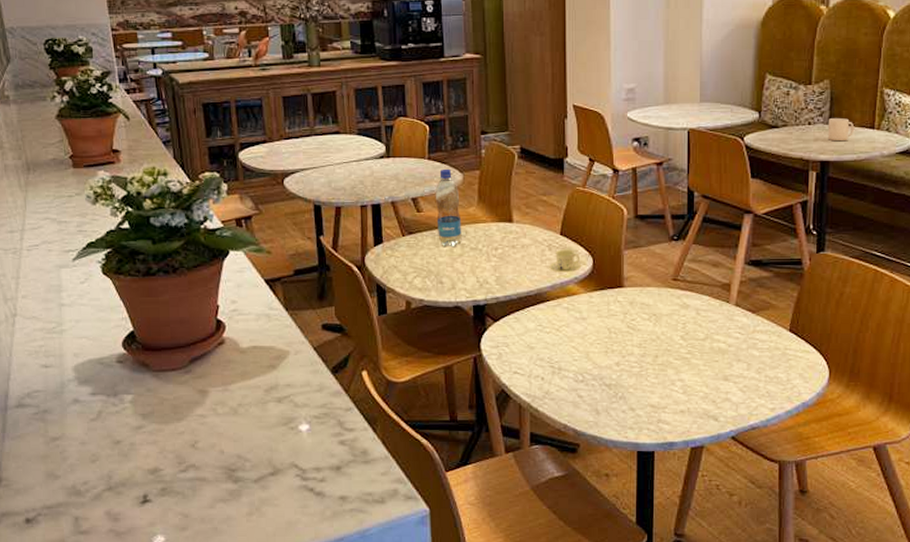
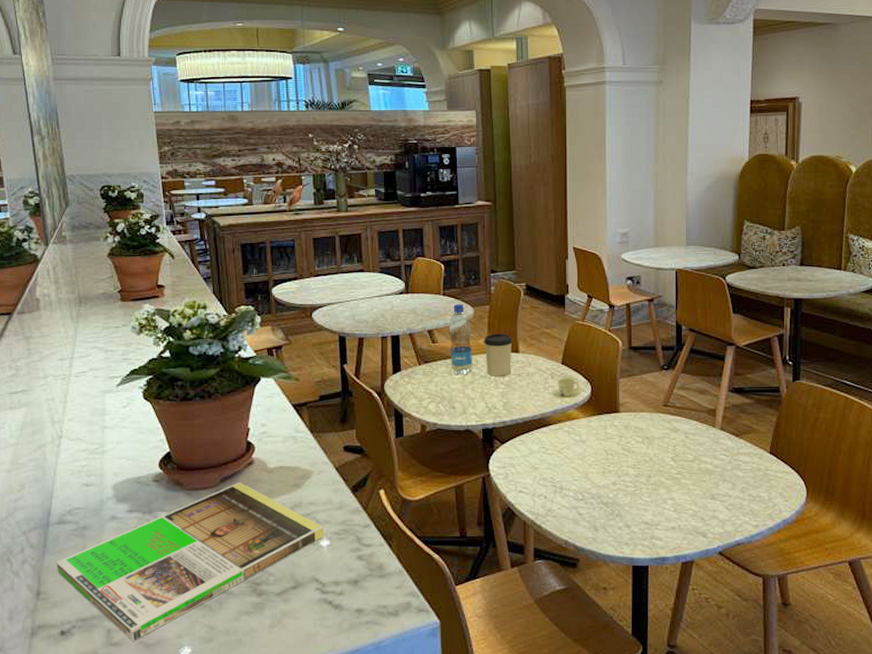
magazine: none [17,363,304,529] -> present [56,482,325,641]
cup: none [474,201,506,250] -> present [484,333,513,378]
mug: present [827,117,854,142] -> none [800,259,823,281]

